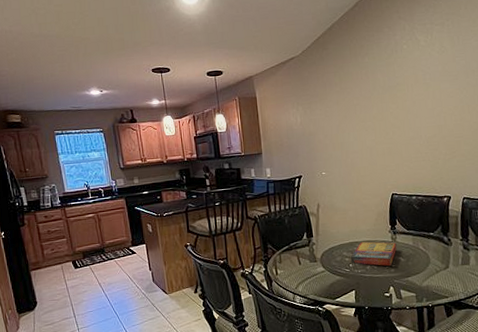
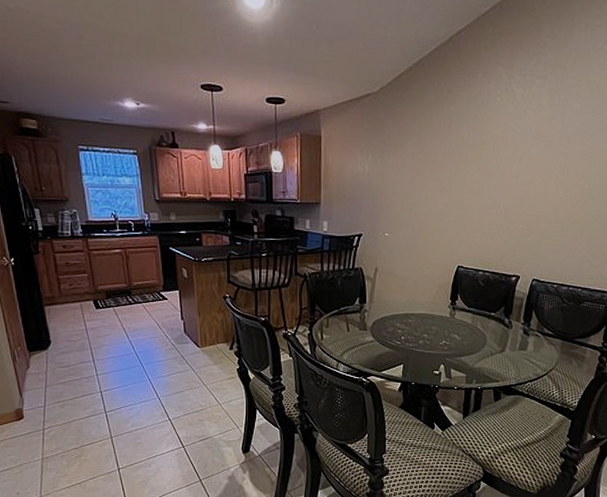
game compilation box: present [350,241,397,267] -> none [403,313,454,344]

